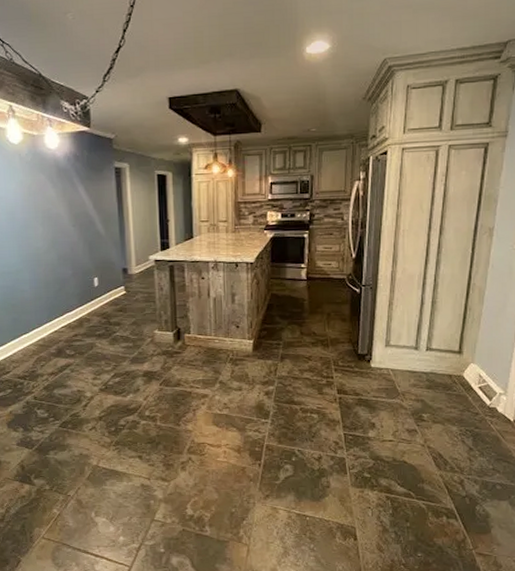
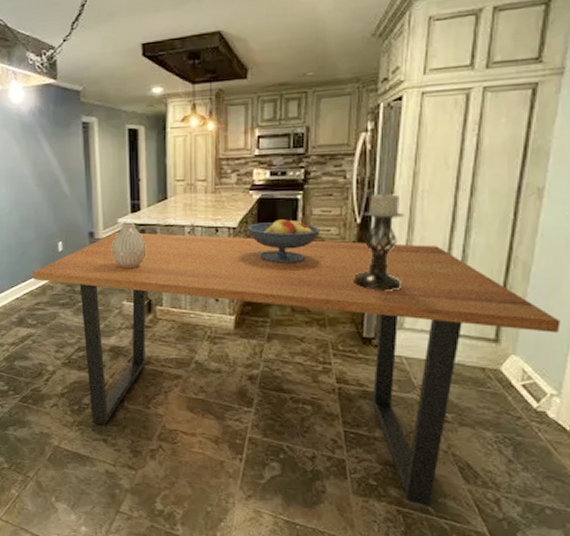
dining table: none [70,267,506,490] -> present [32,231,561,505]
vase: none [143,259,176,301] -> present [111,222,147,268]
fruit bowl: none [263,254,323,293] -> present [247,218,320,264]
candle holder: none [350,231,390,315] -> present [354,191,405,291]

